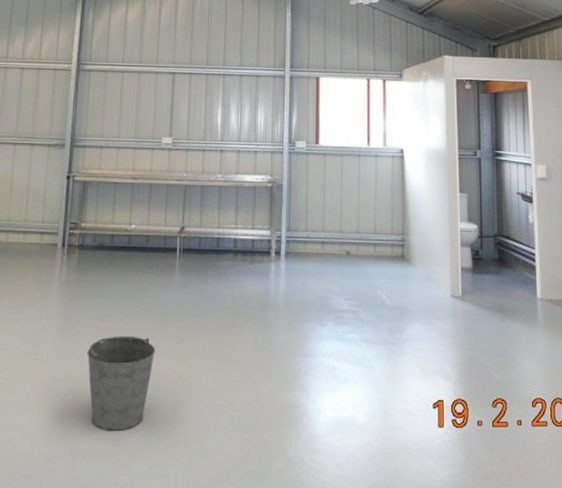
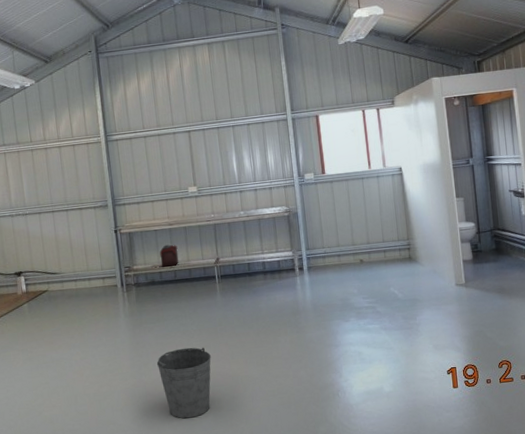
toolbox: none [114,202,138,231] -> present [159,244,179,268]

